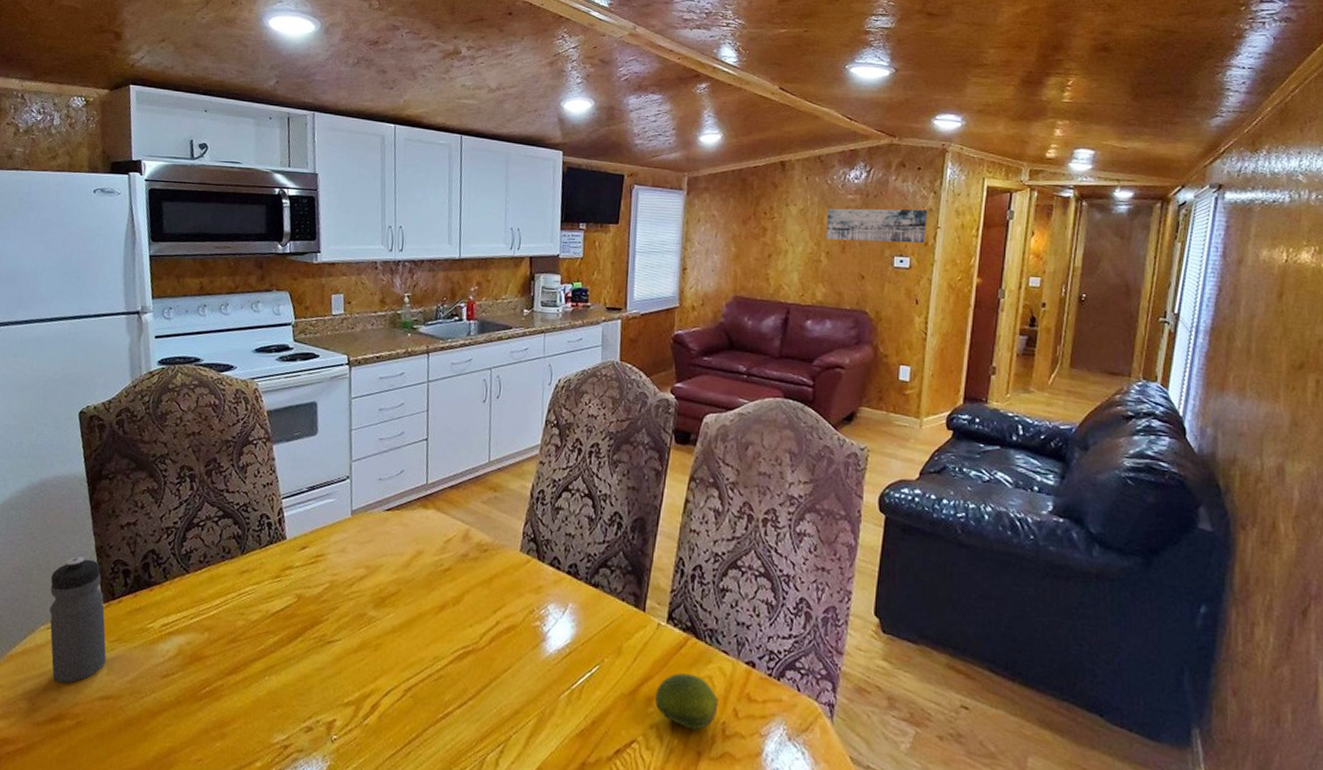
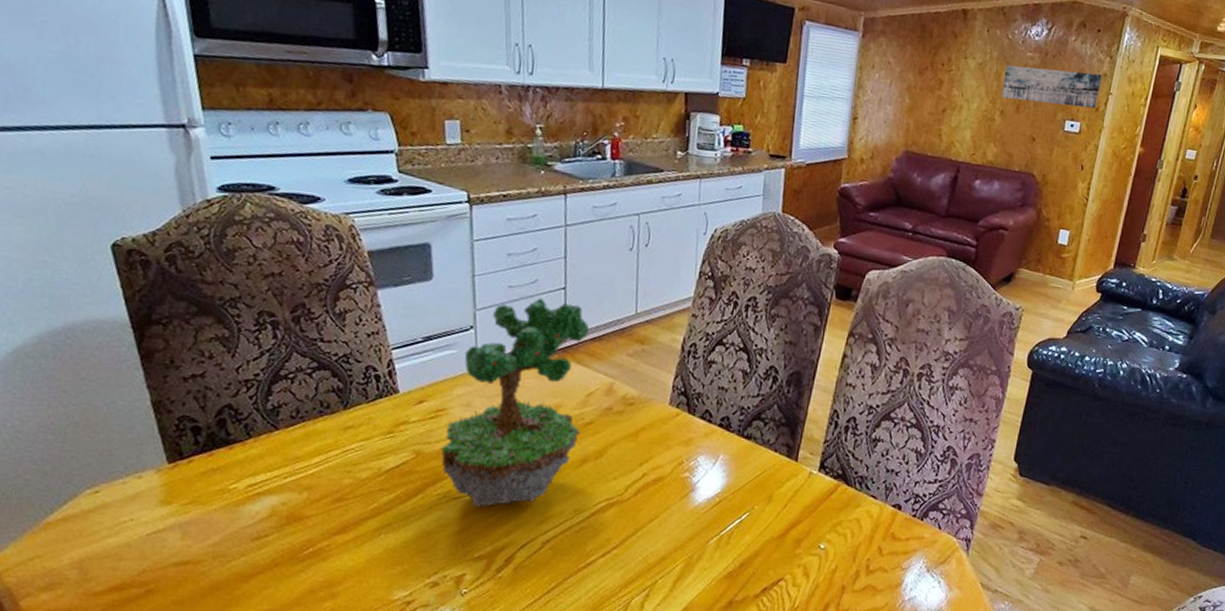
water bottle: present [49,556,107,684] -> none [92,412,179,551]
plant: none [319,449,448,652] -> present [441,298,590,507]
fruit: present [655,673,719,730] -> none [803,517,865,567]

